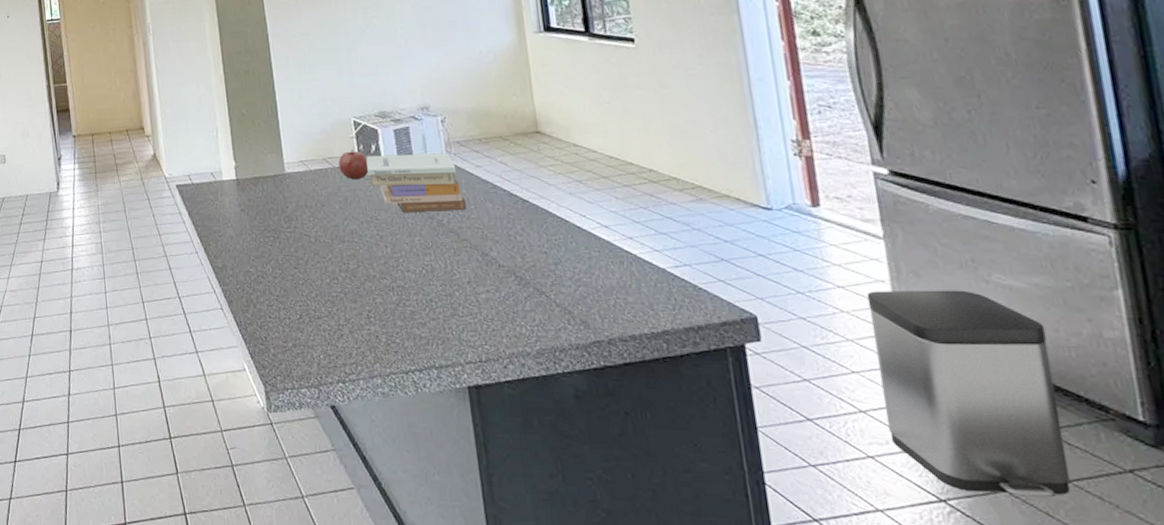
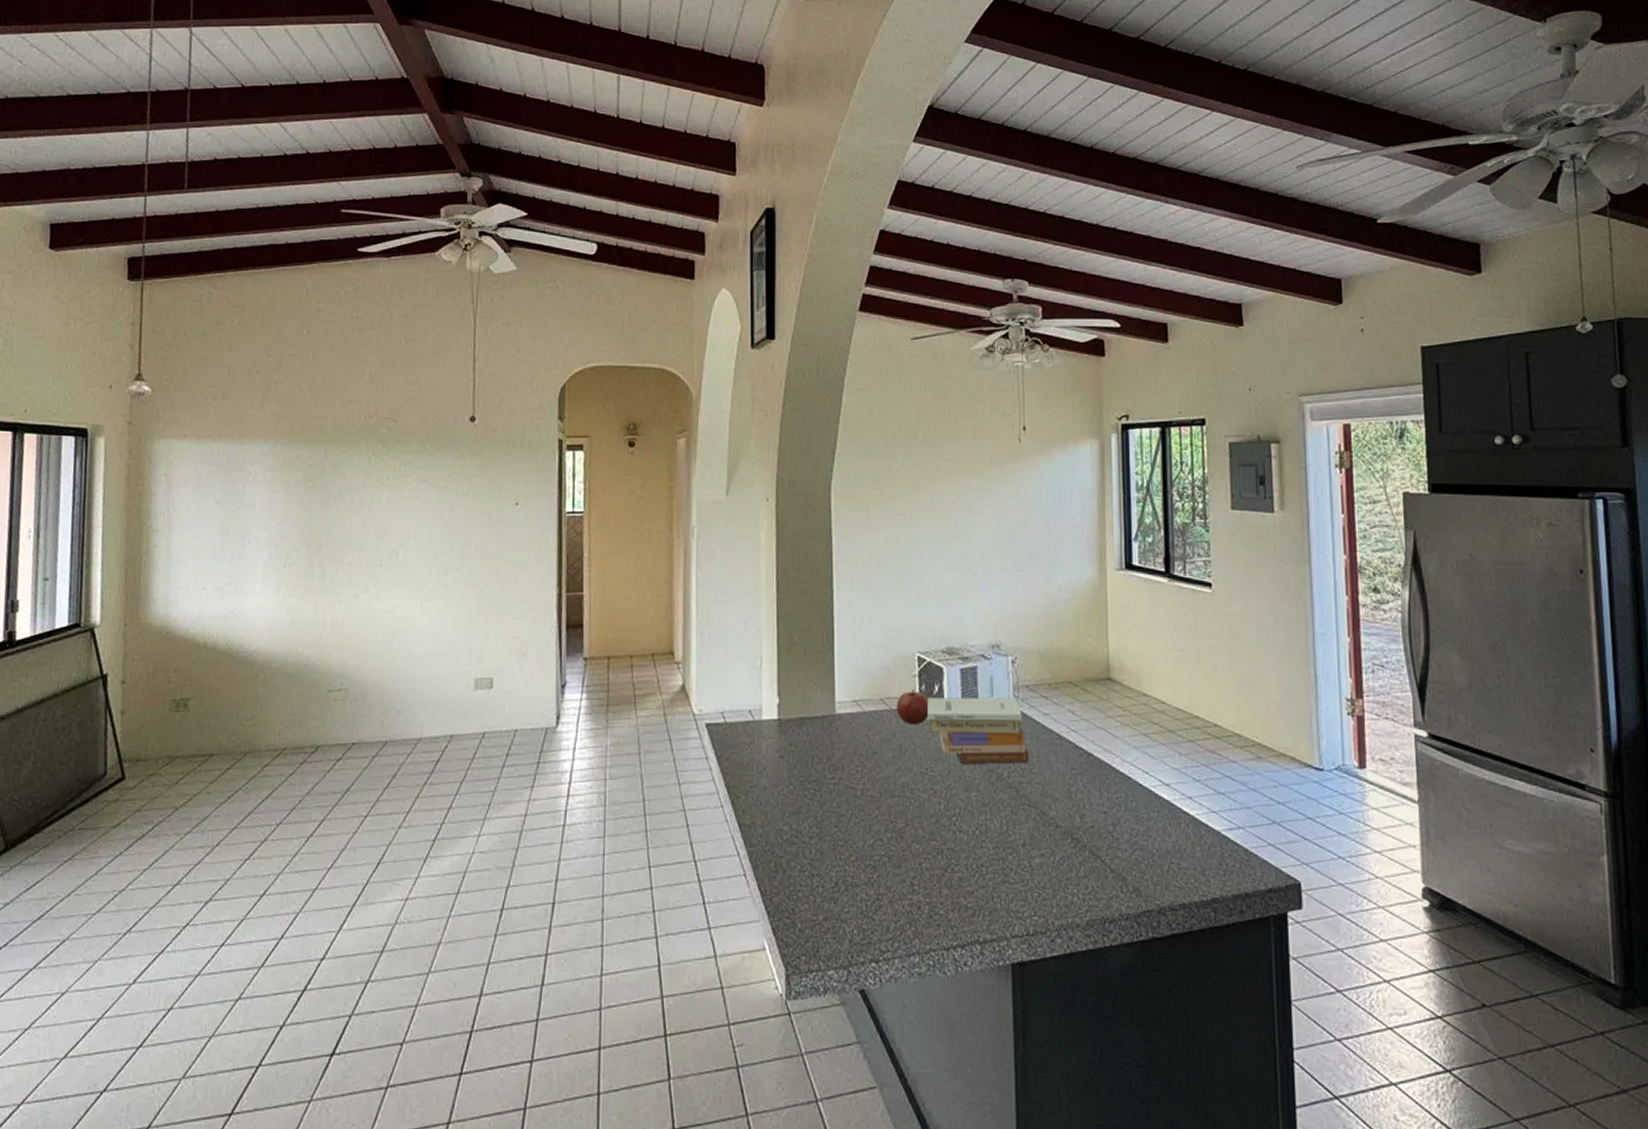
pedal bin: present [866,290,1071,498] -> none [1399,855,1554,1063]

